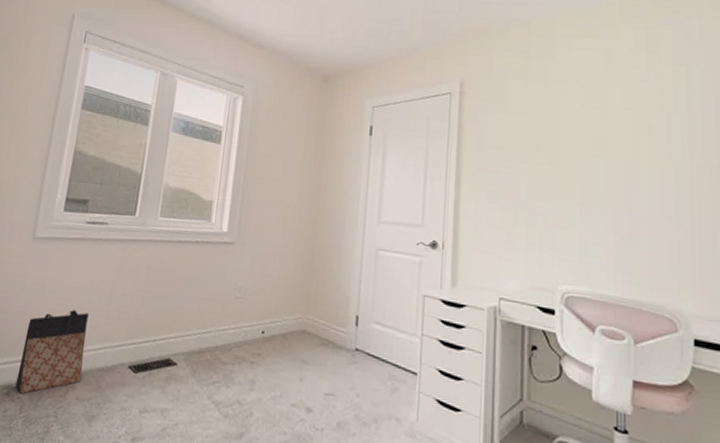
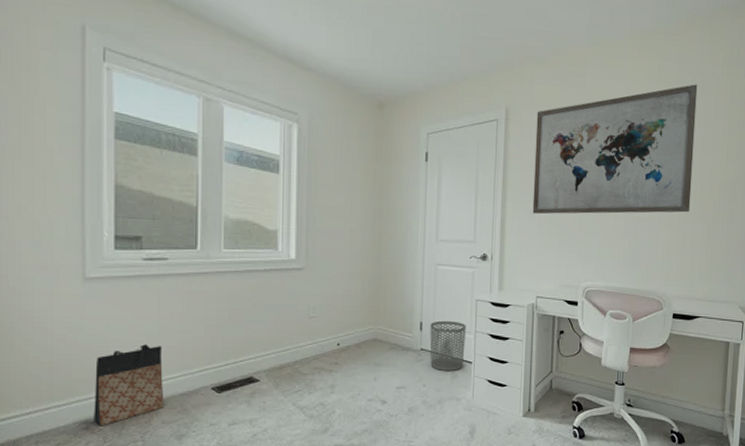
waste bin: none [366,316,411,382] -> present [430,320,466,372]
wall art: none [492,53,706,207] -> present [532,84,698,214]

